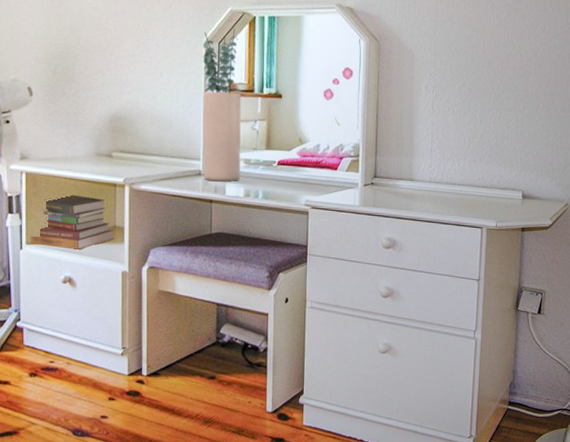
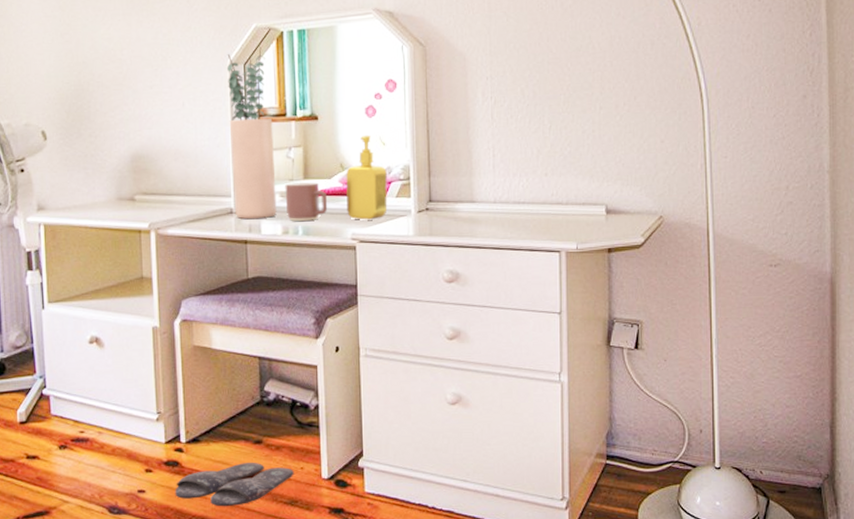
books: present [30,194,115,250] -> none [52,245,142,306]
slippers: none [134,395,242,434] -> present [175,462,294,507]
mug: none [248,152,286,186] -> present [285,182,328,221]
soap dispenser: none [303,114,339,190] -> present [346,135,388,220]

